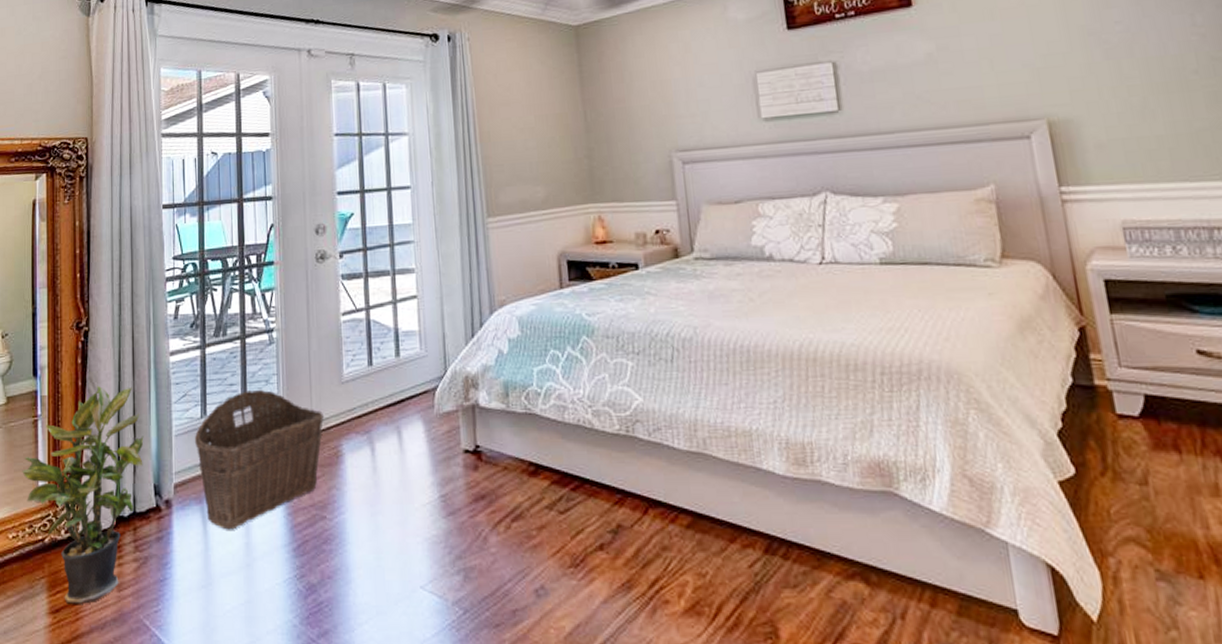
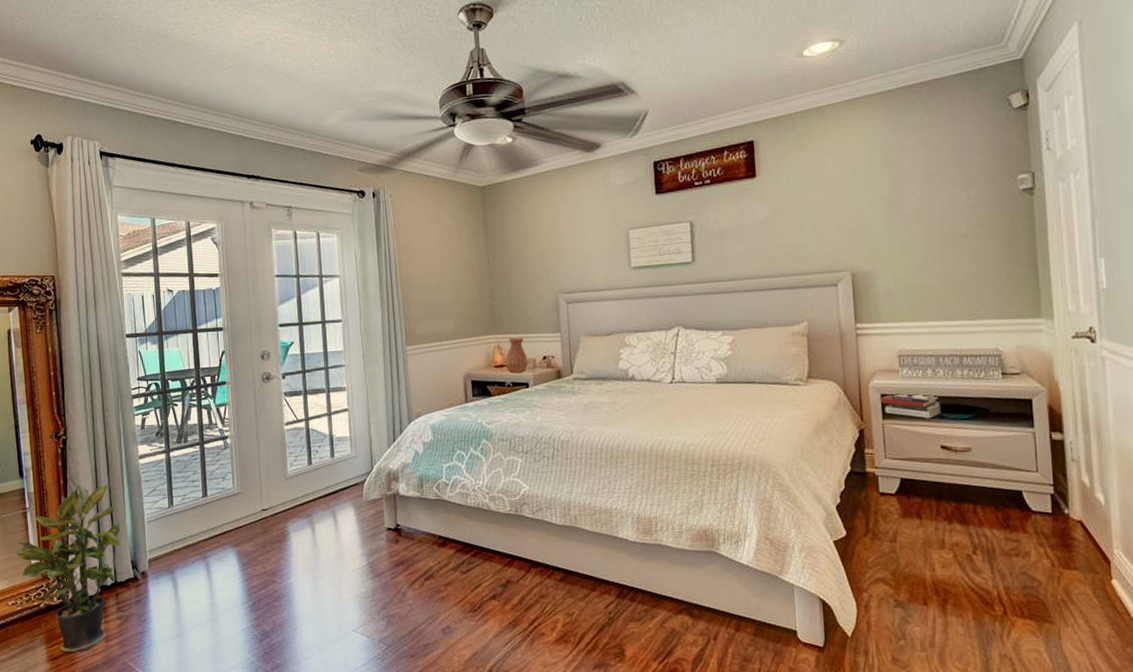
wicker basket: present [194,389,325,530] -> none [163,484,273,593]
vase: none [608,206,637,252] -> present [505,337,528,374]
books: none [1101,278,1193,315] -> present [879,393,942,420]

